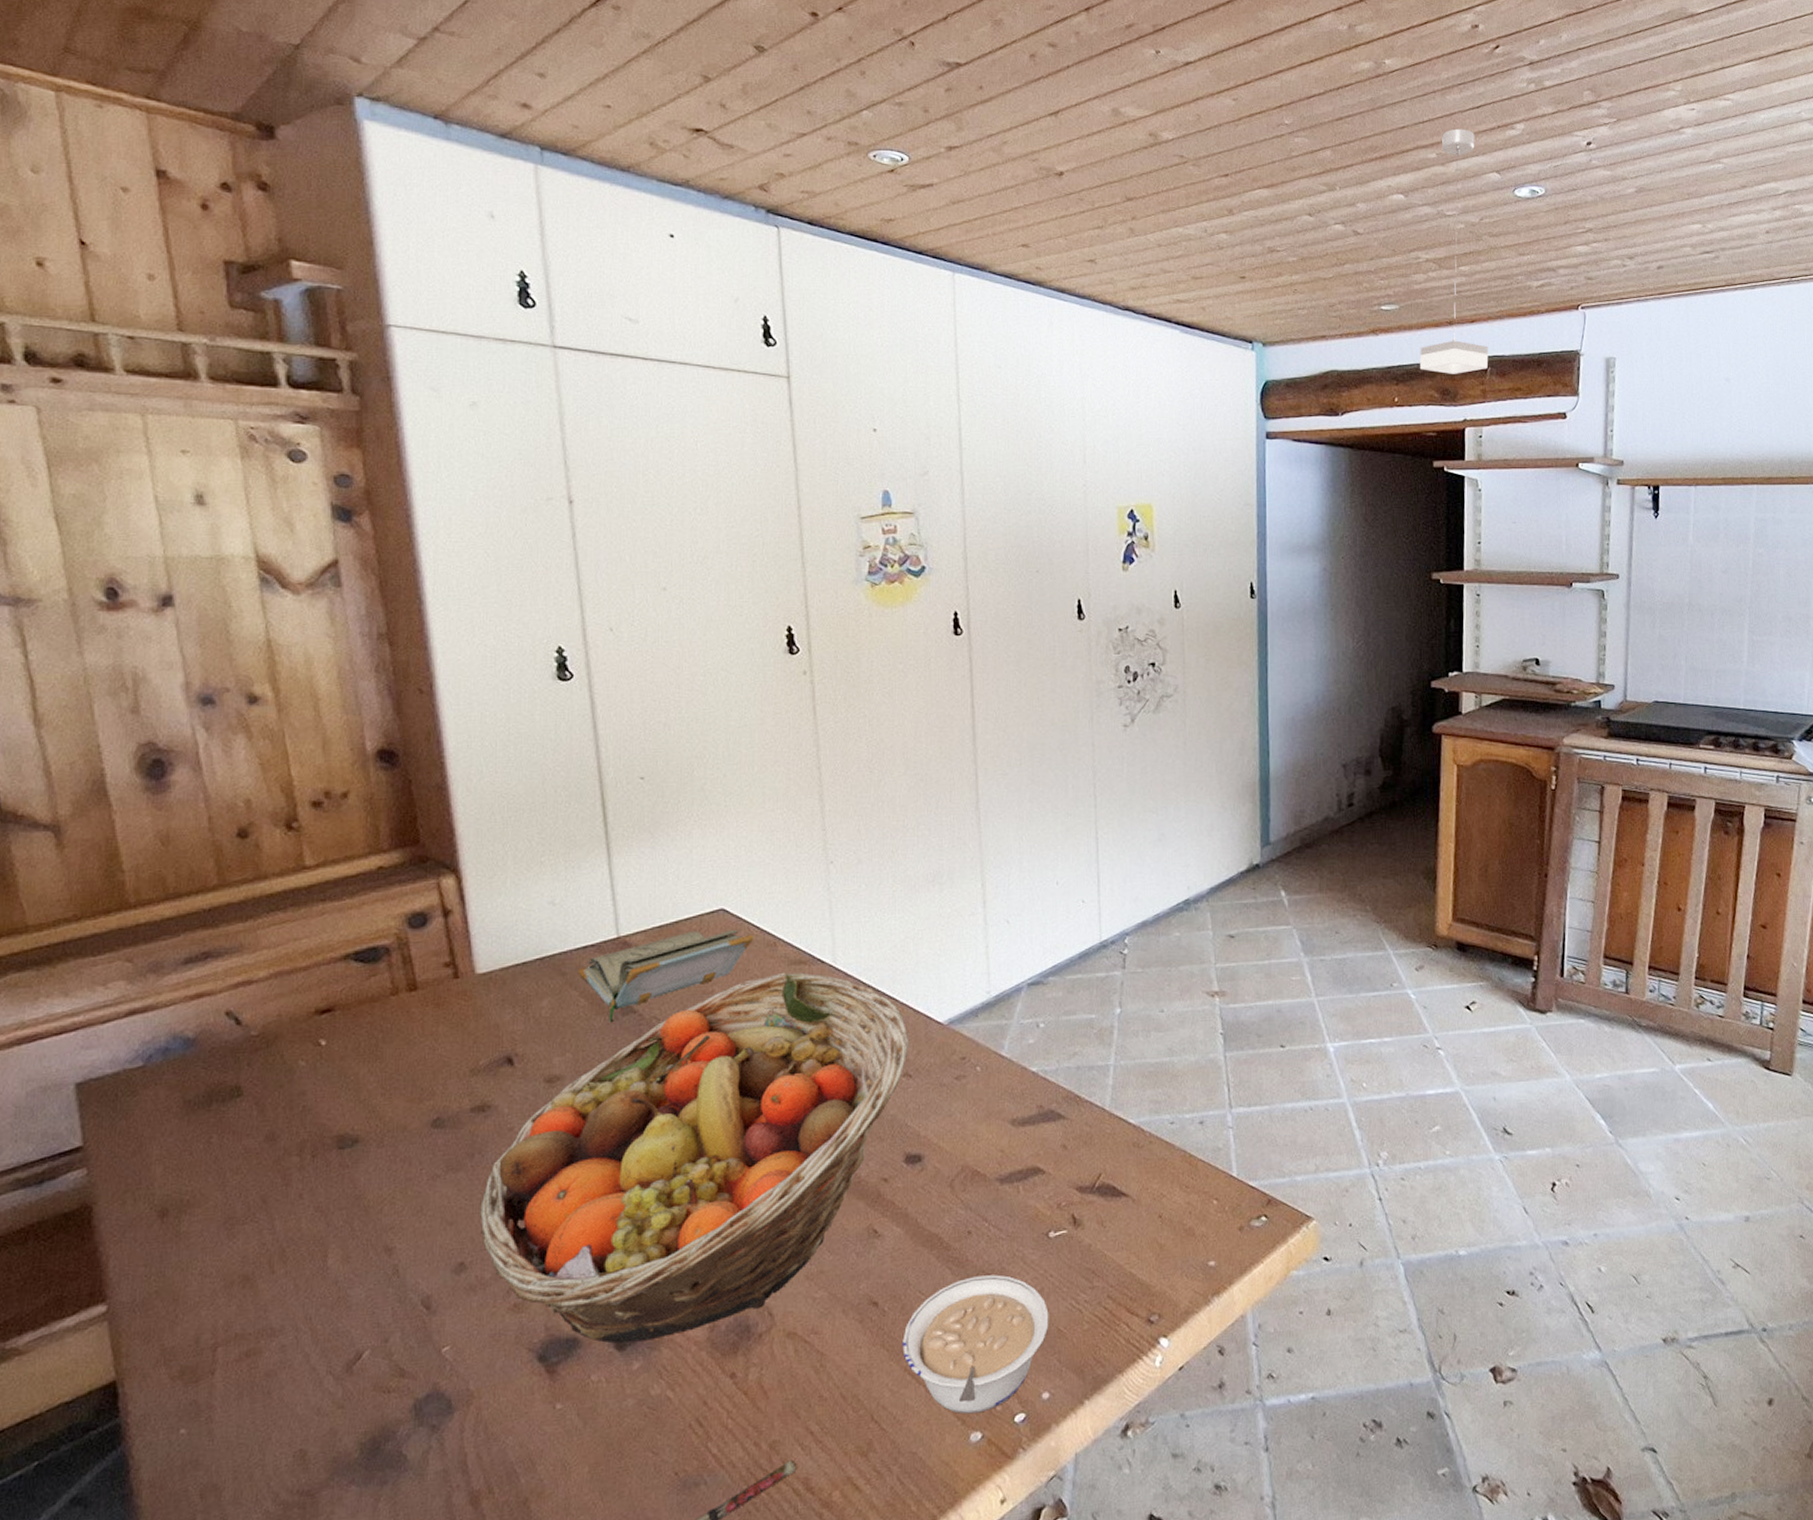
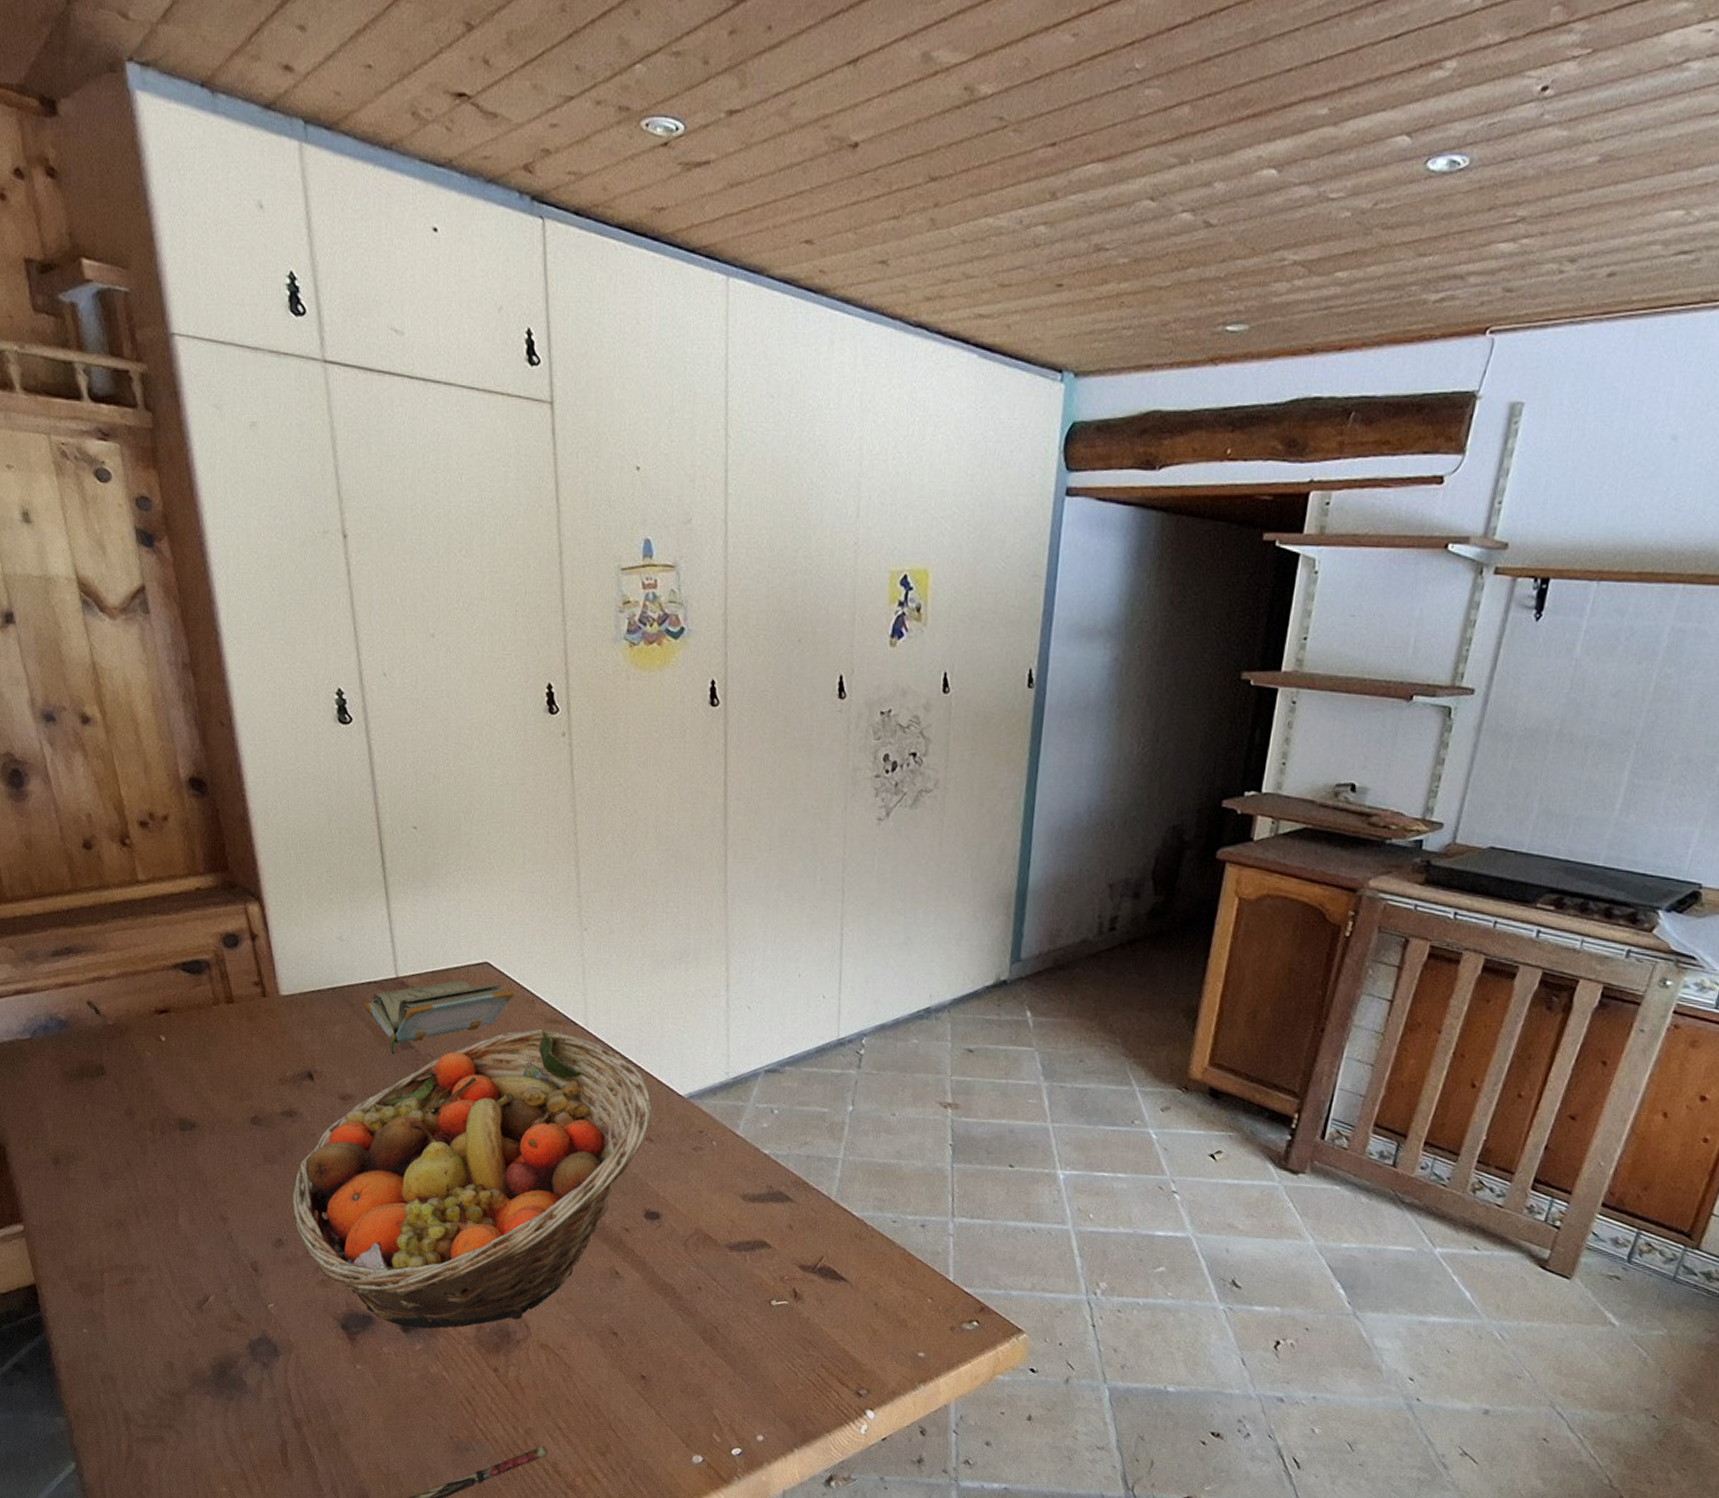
legume: present [902,1274,1049,1414] -> none [637,1326,767,1441]
pendant lamp: present [1420,128,1489,374] -> none [1265,70,1385,420]

